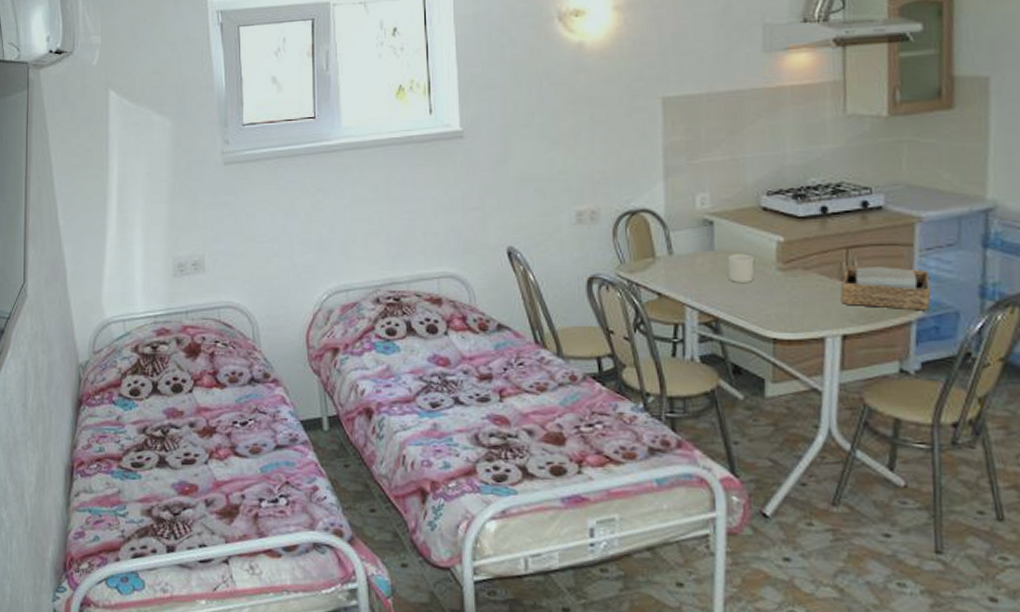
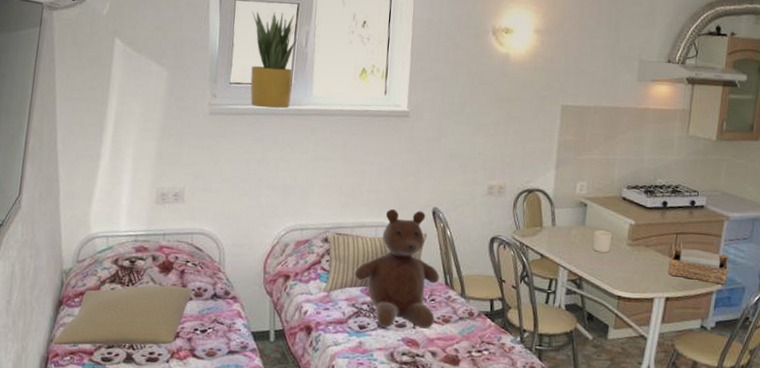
pillow: none [76,372,226,451] -> present [52,285,192,346]
planter: none [259,32,316,149] -> present [250,11,297,109]
pillow: none [379,280,504,364] -> present [324,232,428,292]
teddy bear: none [417,253,526,403] -> present [354,208,440,329]

